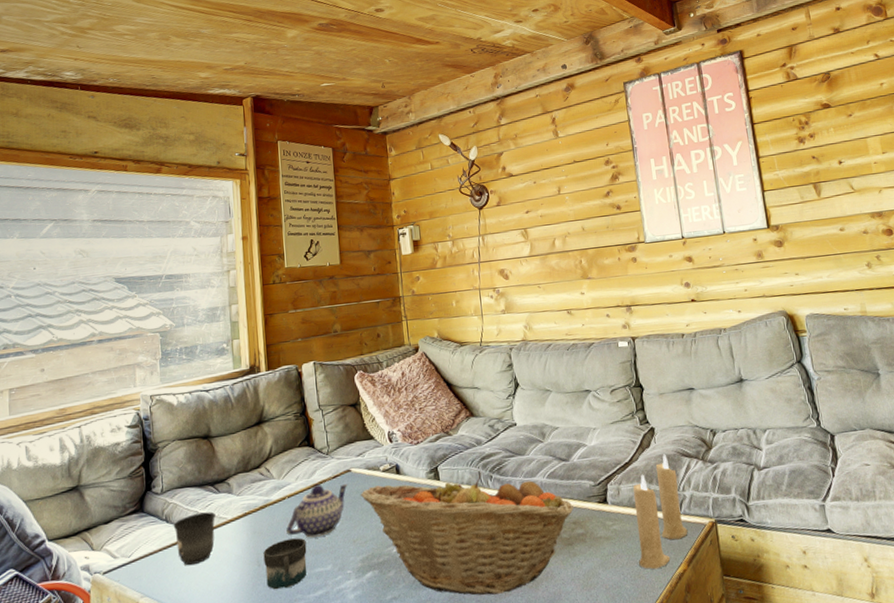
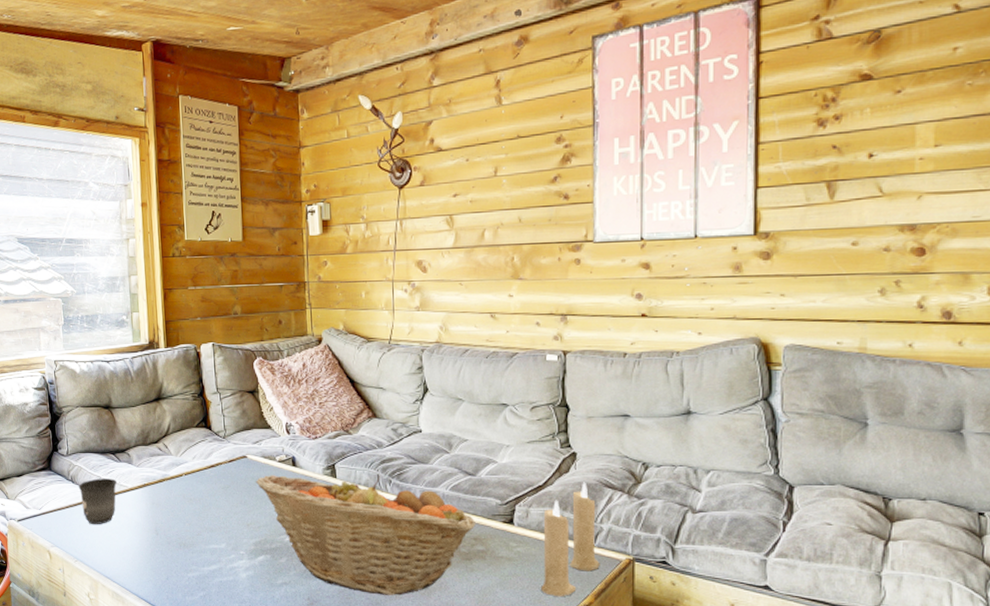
mug: present [263,538,307,590] -> none [161,514,202,559]
teapot: present [286,484,348,538] -> none [183,466,243,516]

